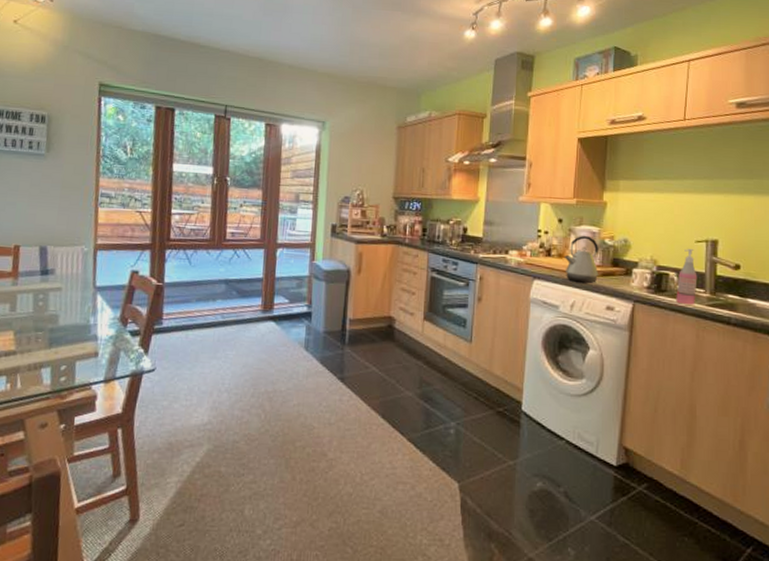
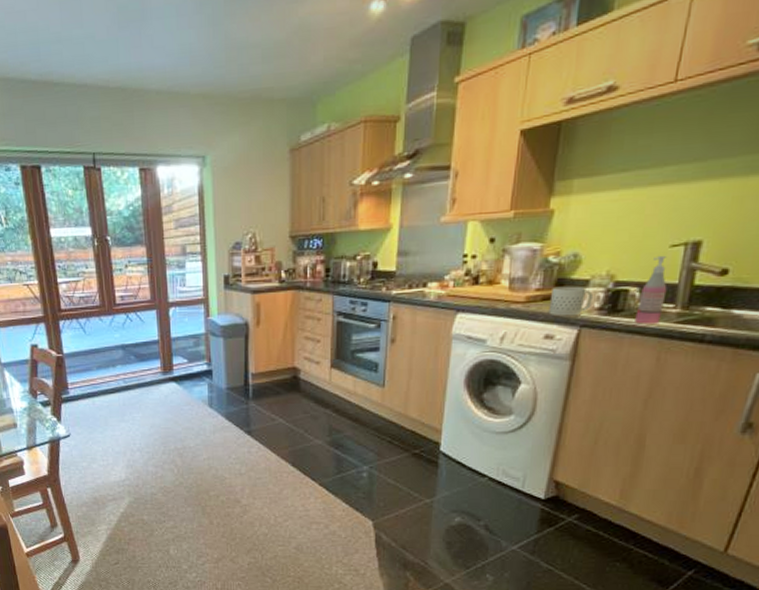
kettle: present [564,235,599,284] -> none [494,254,541,312]
mug: none [608,265,641,292] -> present [548,286,593,317]

